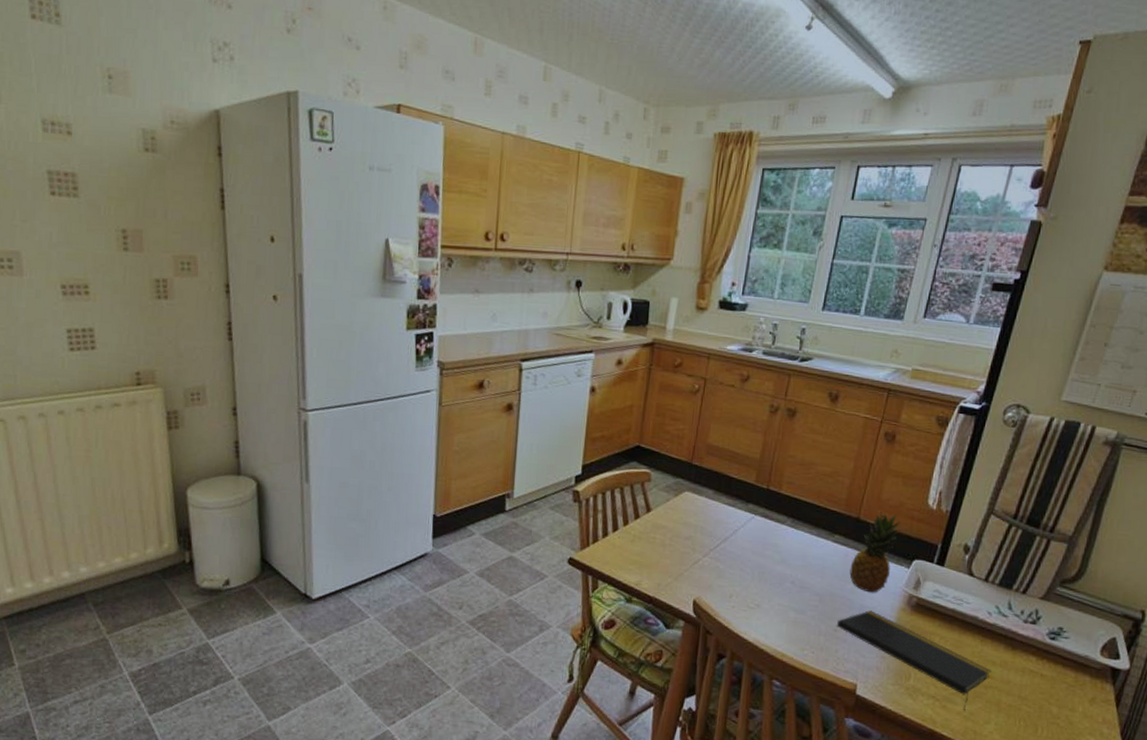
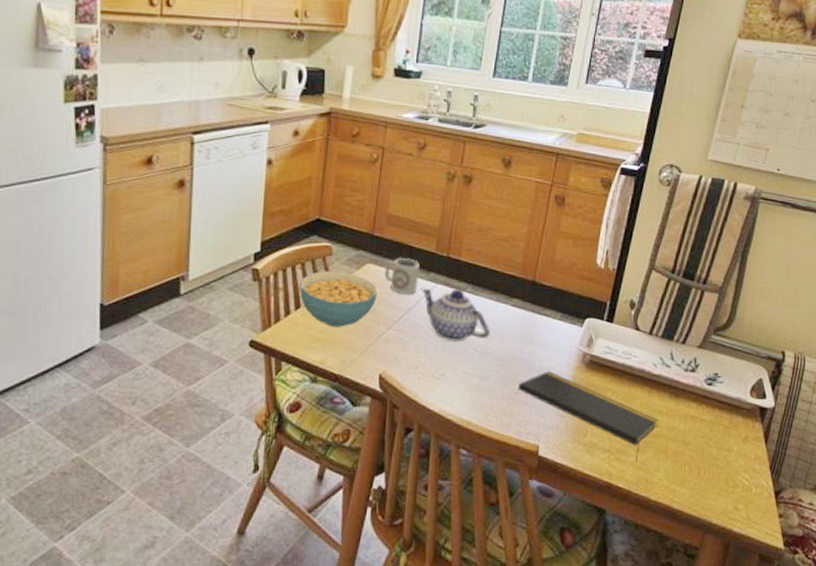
cereal bowl: none [618,496,694,551] -> present [300,270,377,327]
cup: none [702,486,738,524] -> present [384,257,420,295]
teapot: none [739,518,809,575] -> present [421,288,490,343]
fruit: present [849,510,901,593] -> none [528,272,573,354]

